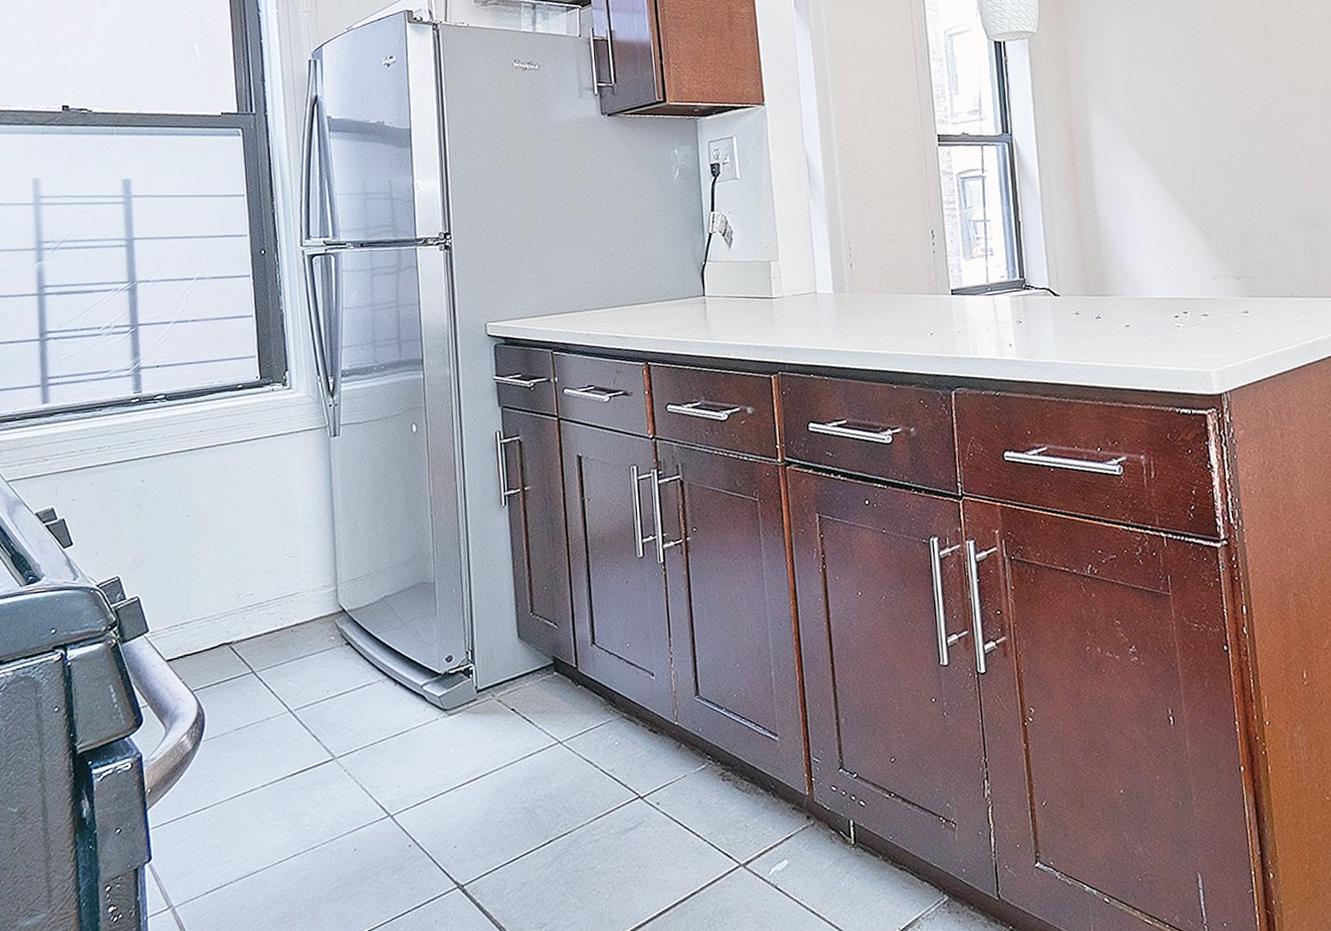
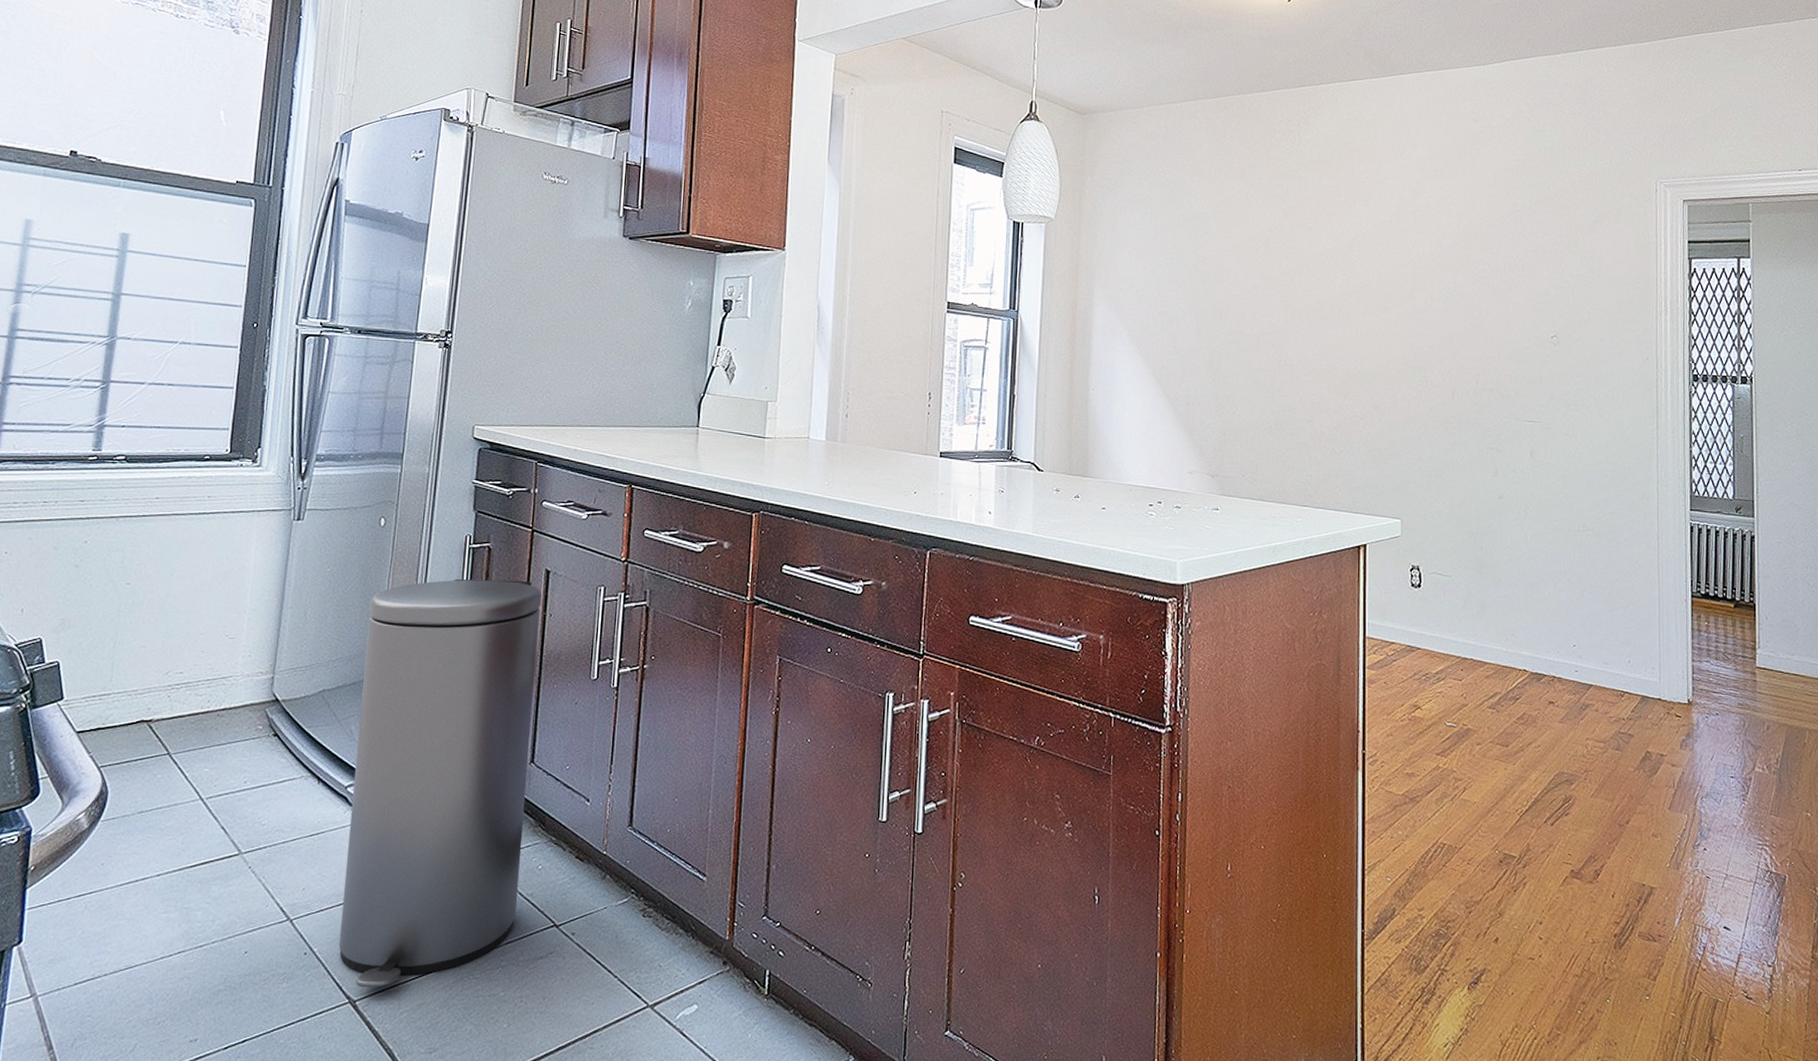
pedal bin: none [414,468,601,872] -> present [338,578,542,987]

